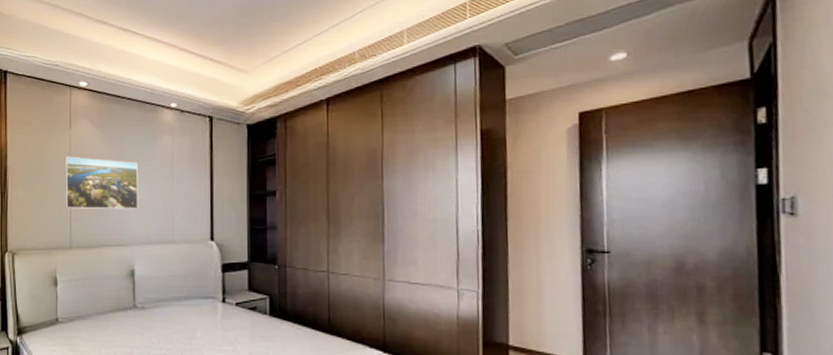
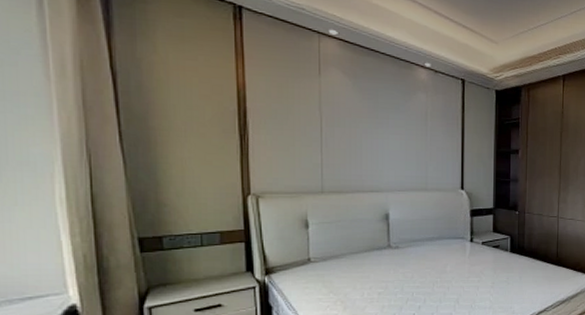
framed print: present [65,156,139,210] -> none [315,103,393,159]

